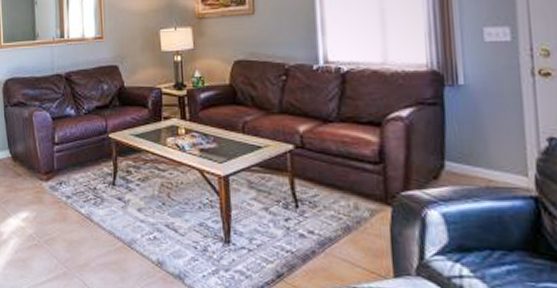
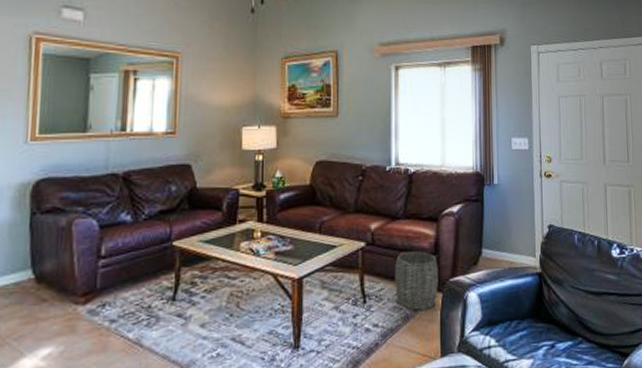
woven basket: none [330,158,387,223] -> present [395,251,438,310]

